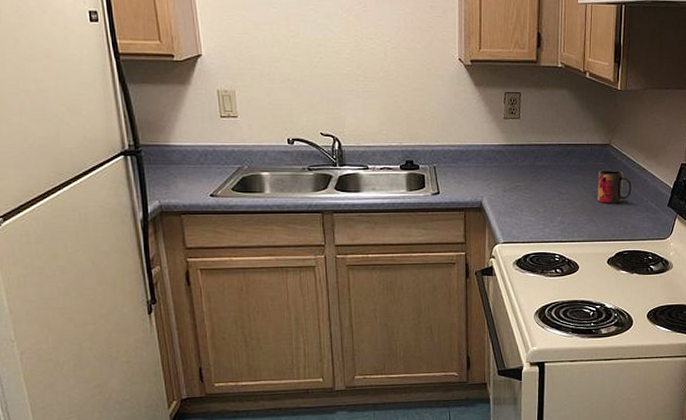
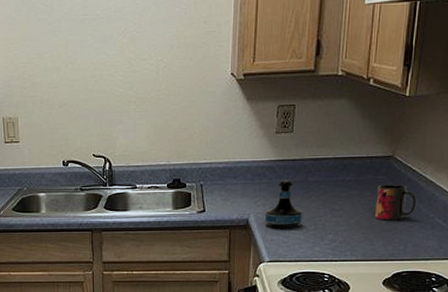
tequila bottle: none [497,164,533,210] -> present [264,180,303,228]

